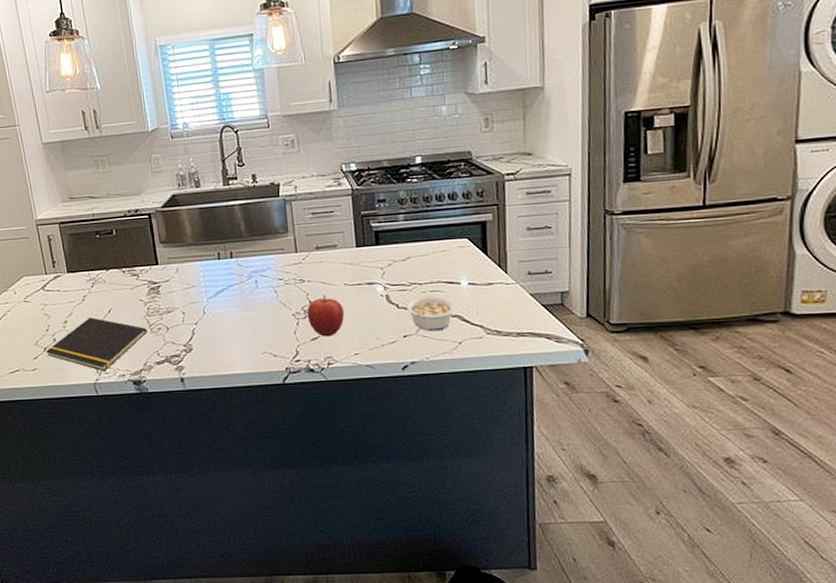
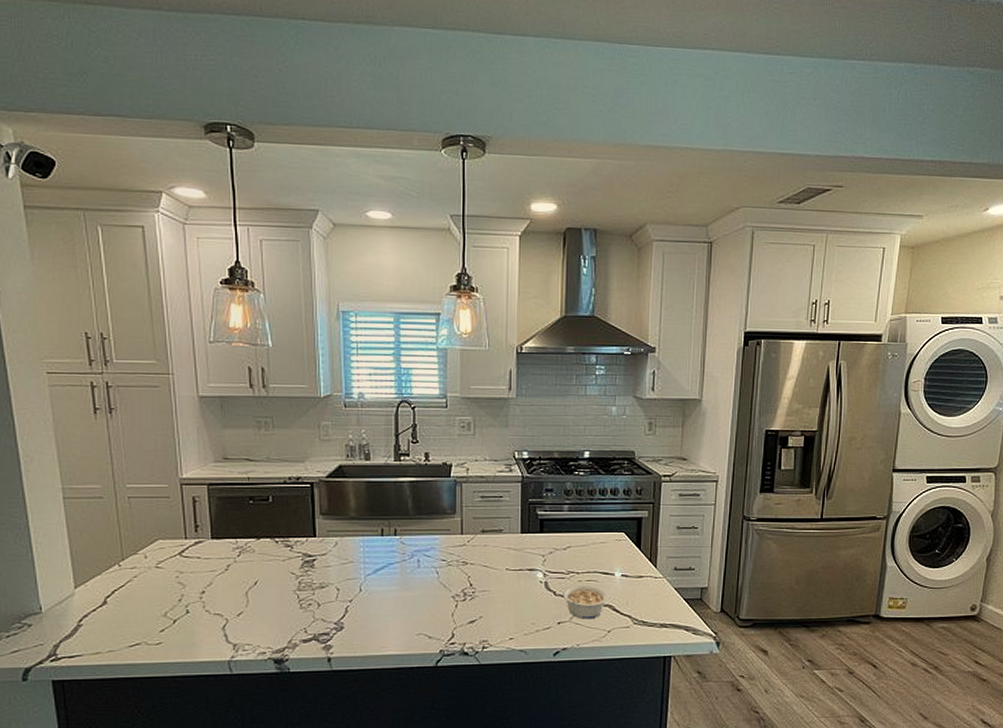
notepad: present [45,317,147,372] -> none [175,589,296,648]
fruit: present [306,294,345,337] -> none [466,578,504,620]

